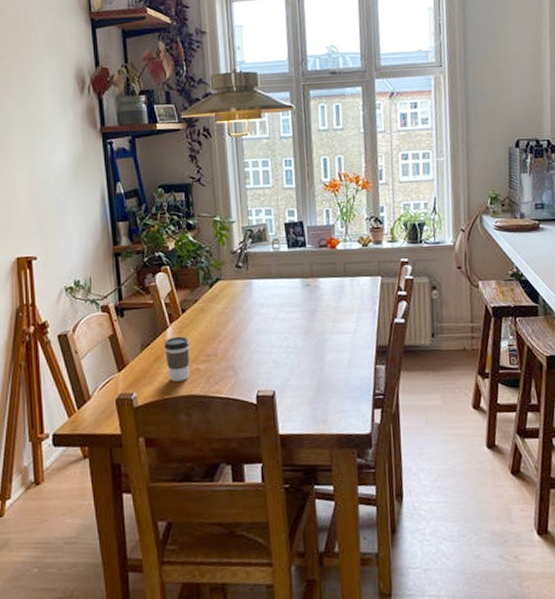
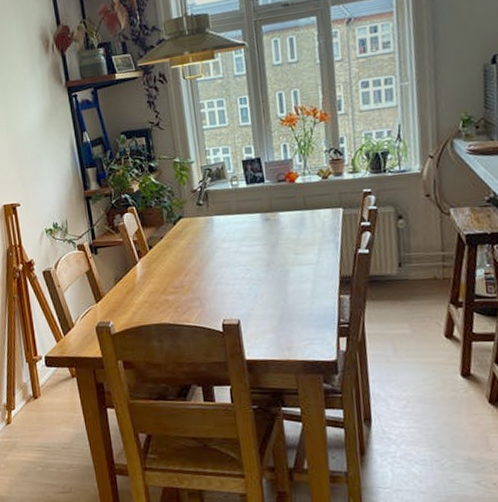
coffee cup: present [163,336,190,382] -> none [134,270,160,312]

